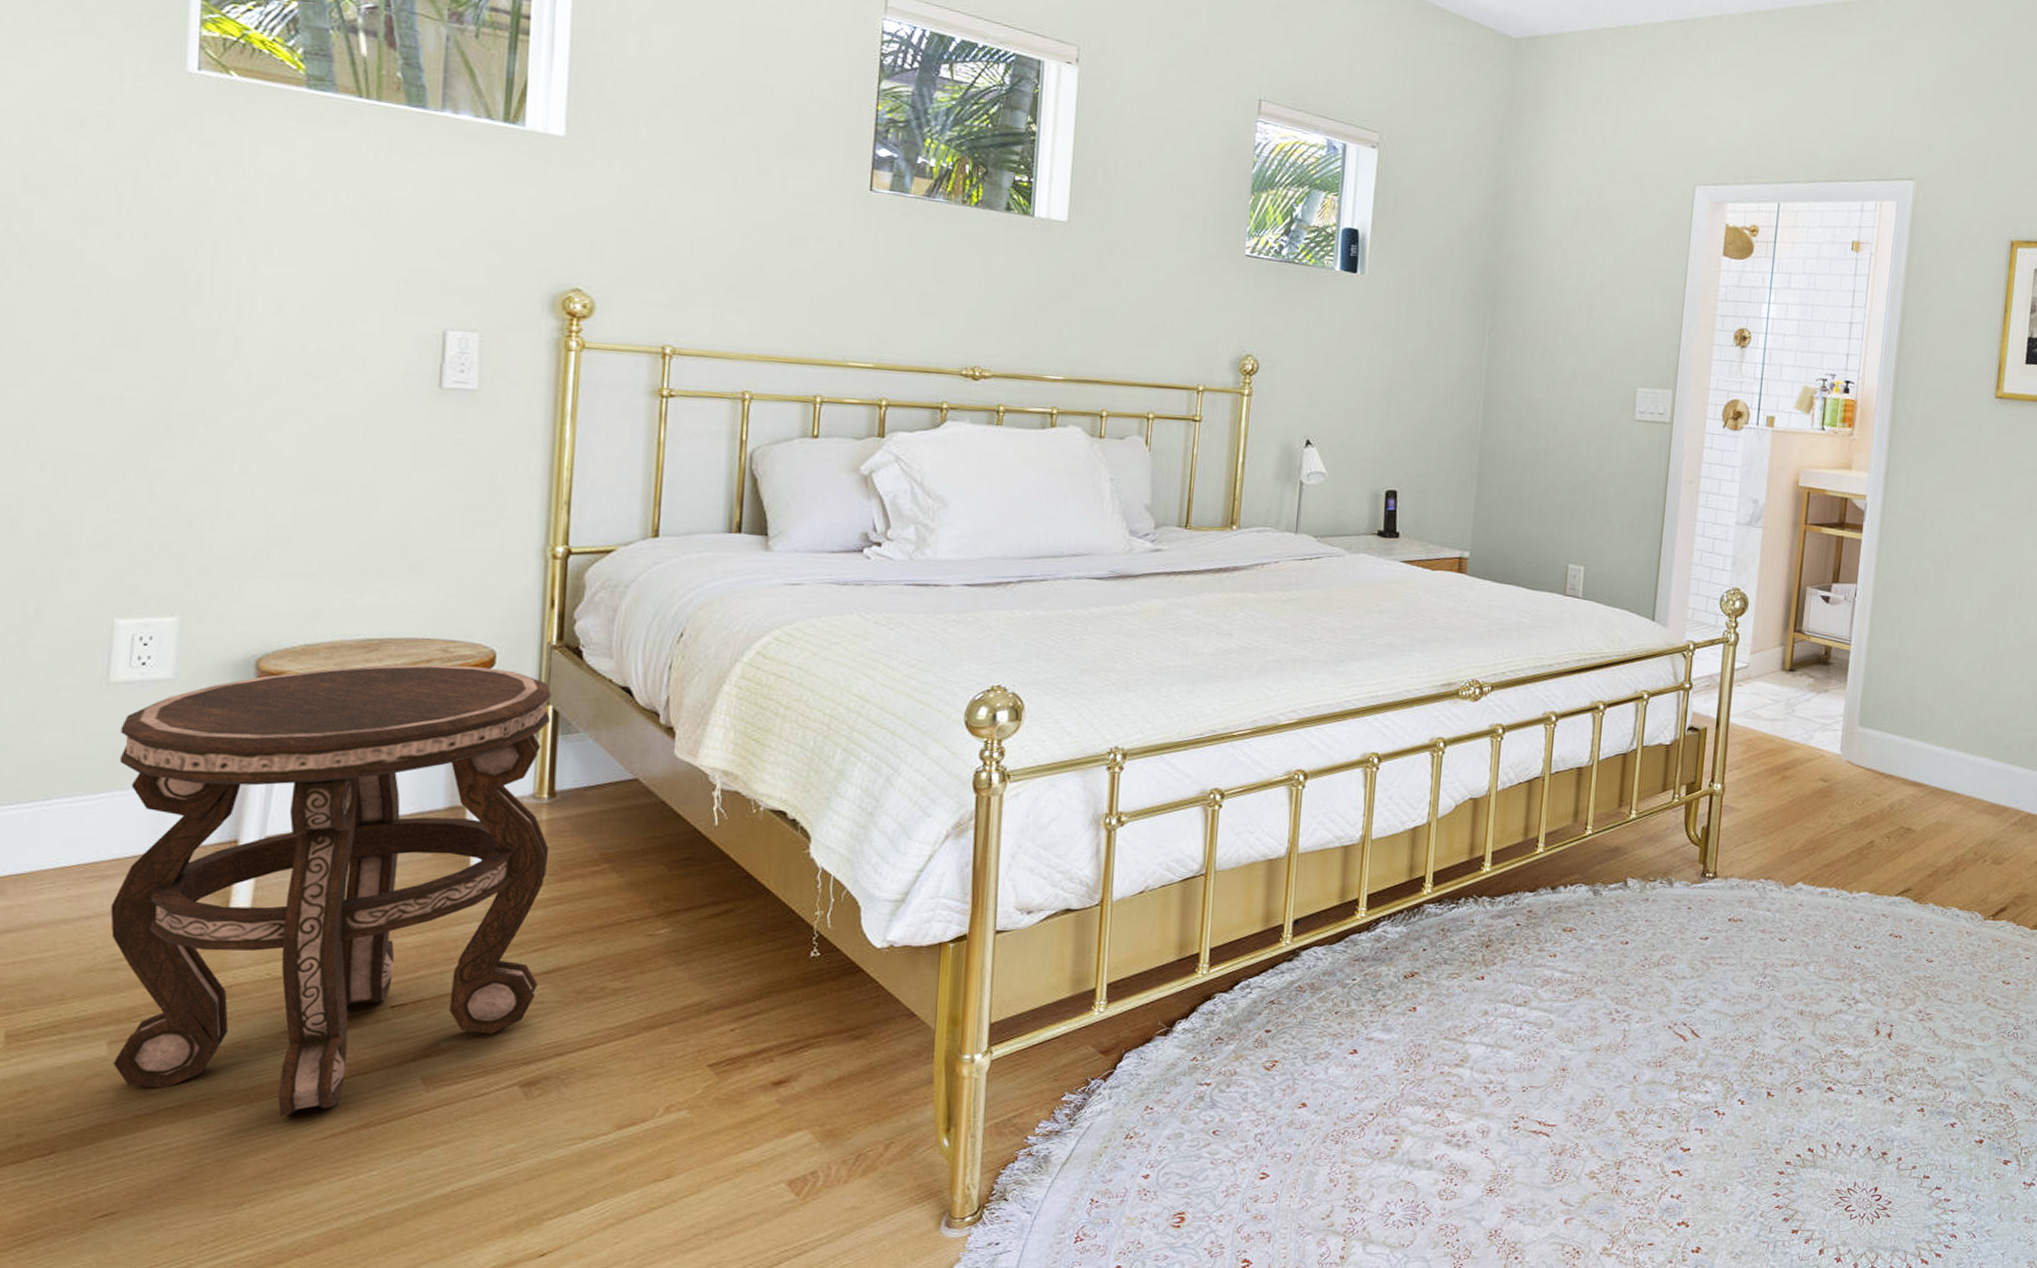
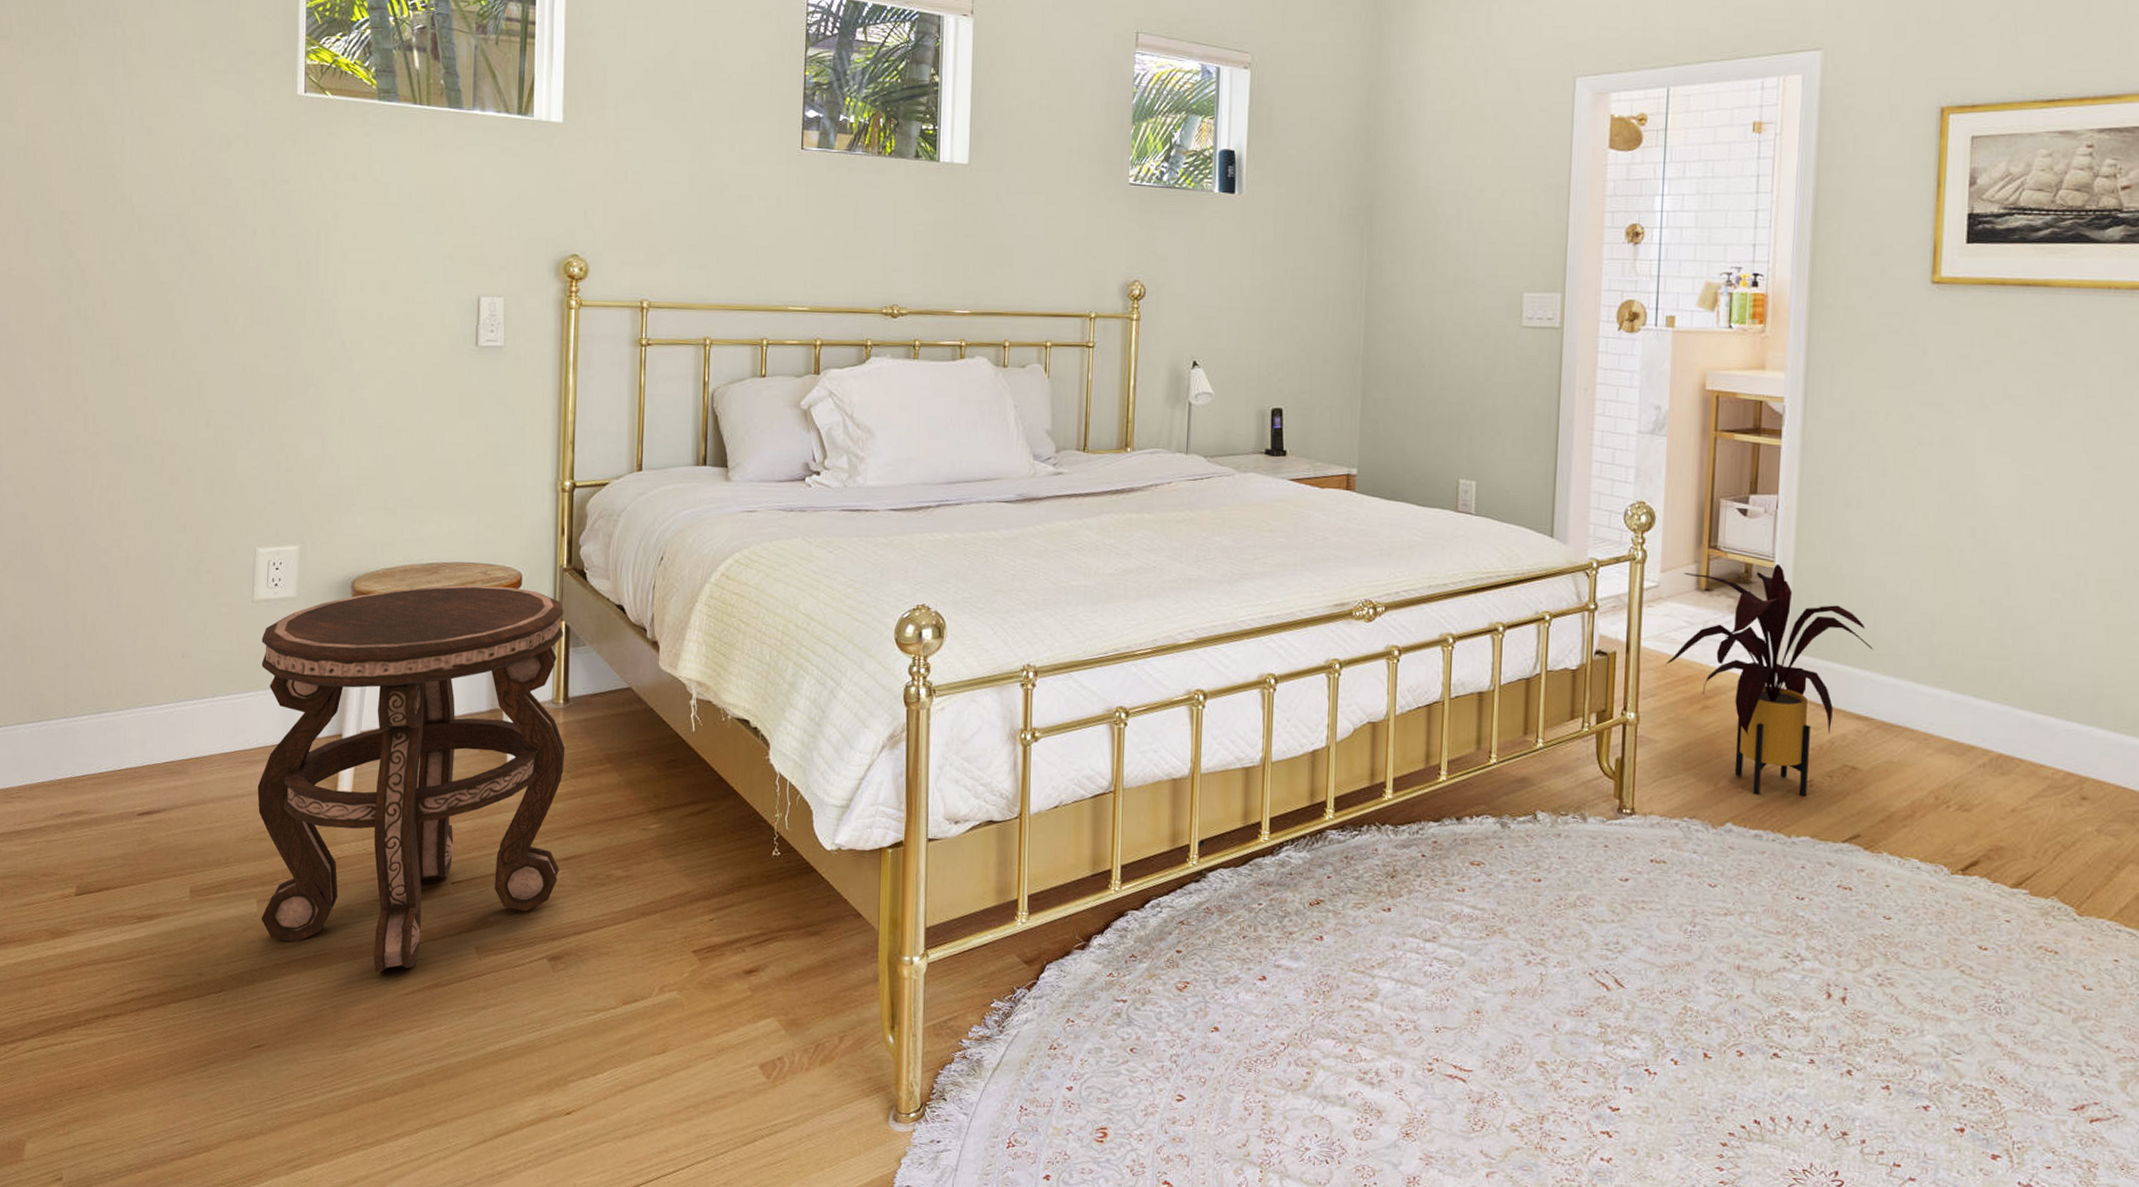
house plant: none [1751,646,1930,857] -> present [1666,563,1873,797]

